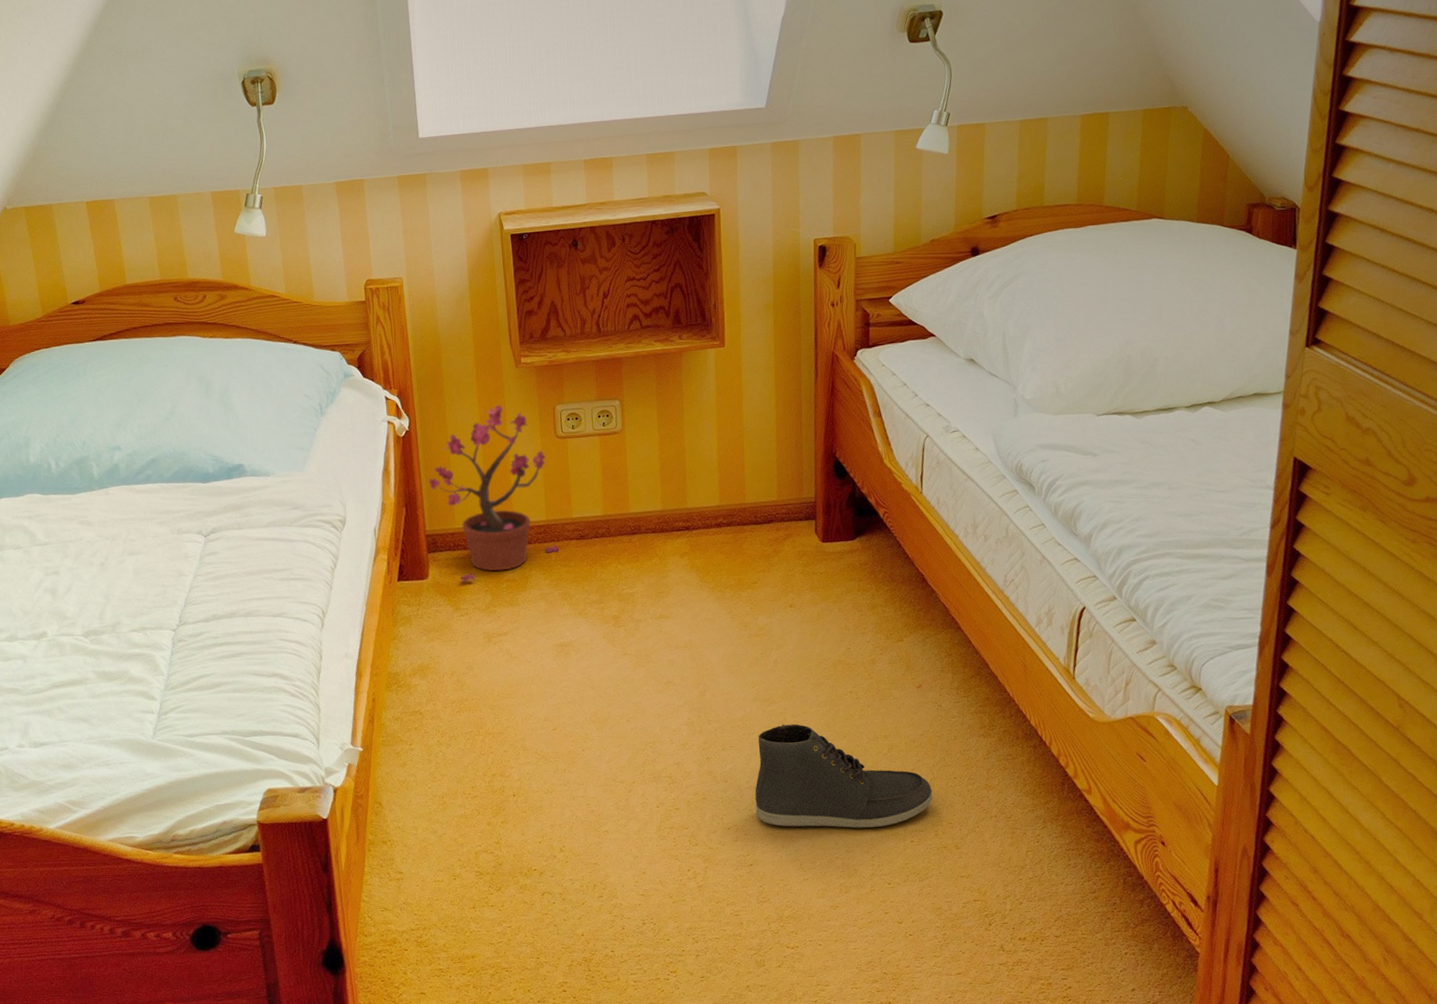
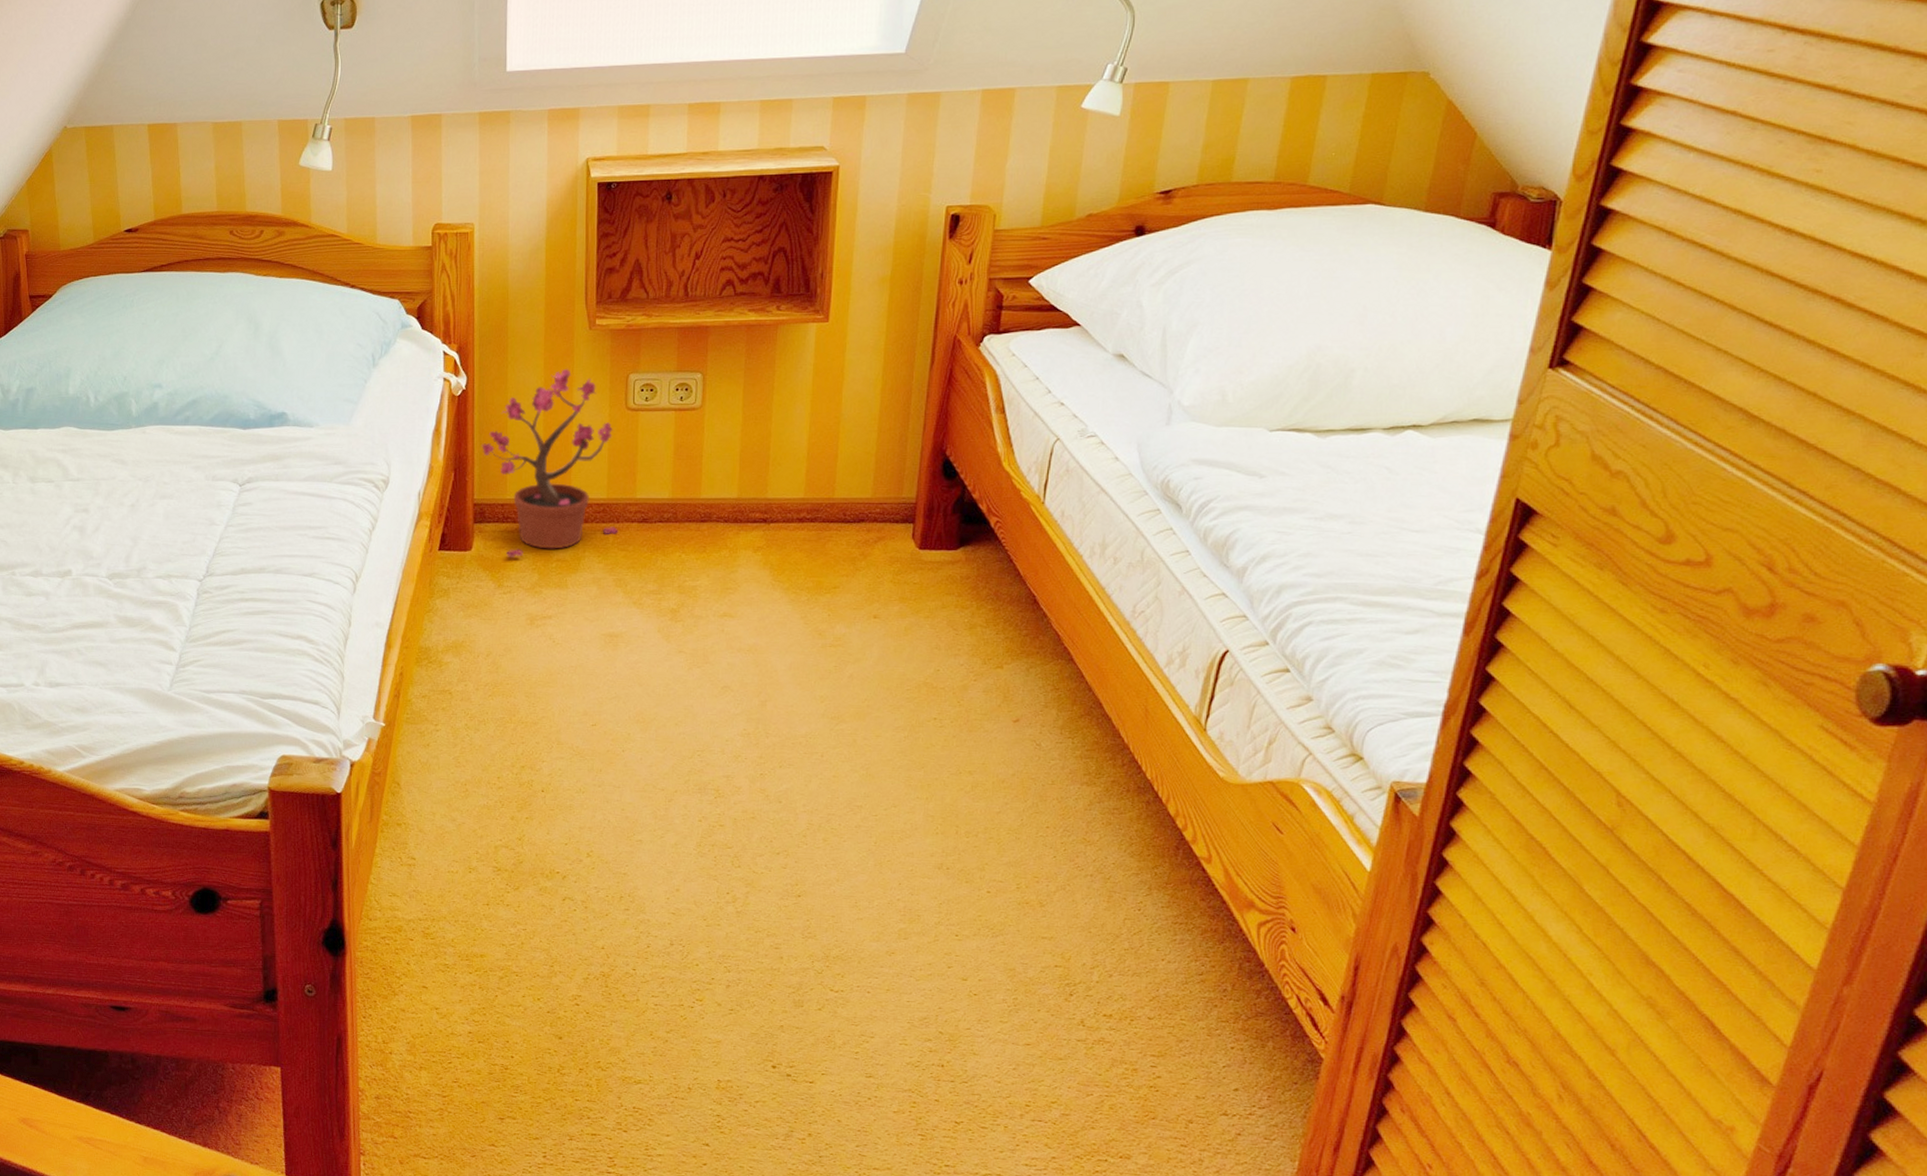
sneaker: present [755,724,933,828] -> none [811,746,1019,872]

